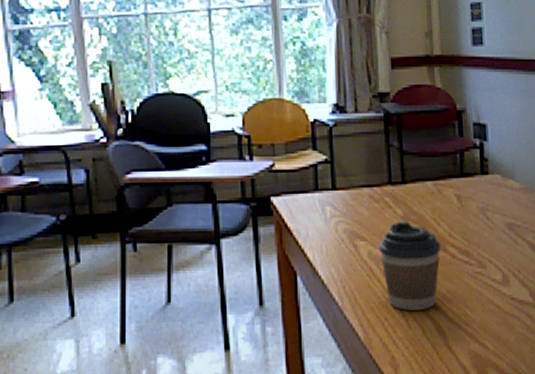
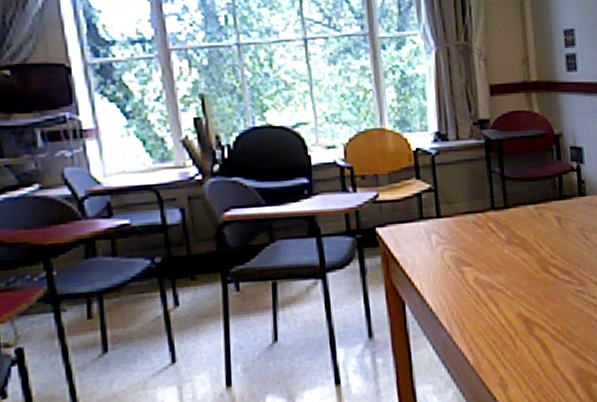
coffee cup: present [378,221,442,310] -> none [484,245,544,332]

